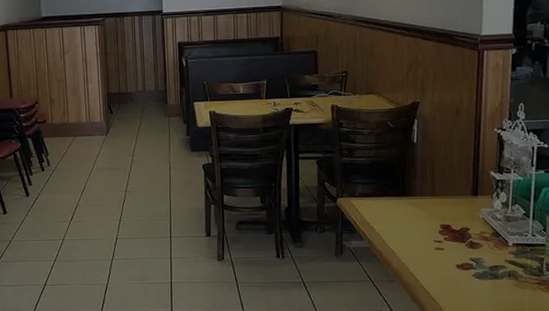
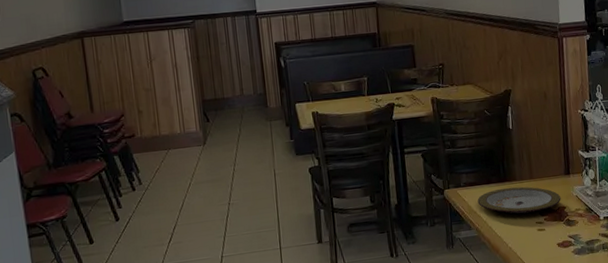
plate: none [372,202,465,230] -> present [477,186,561,214]

